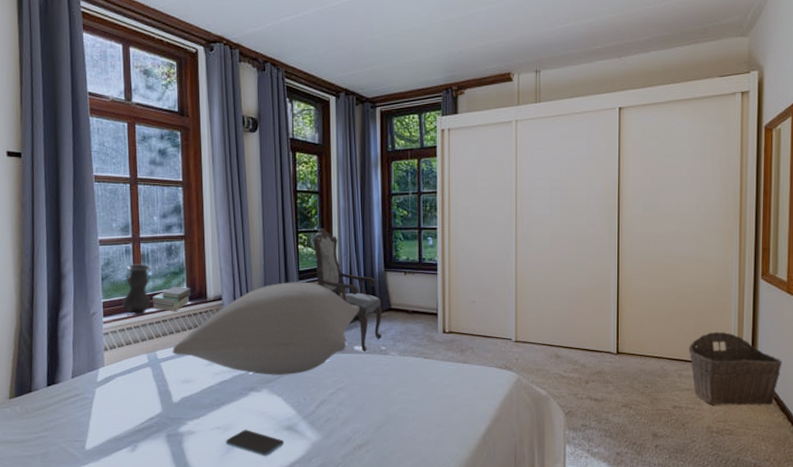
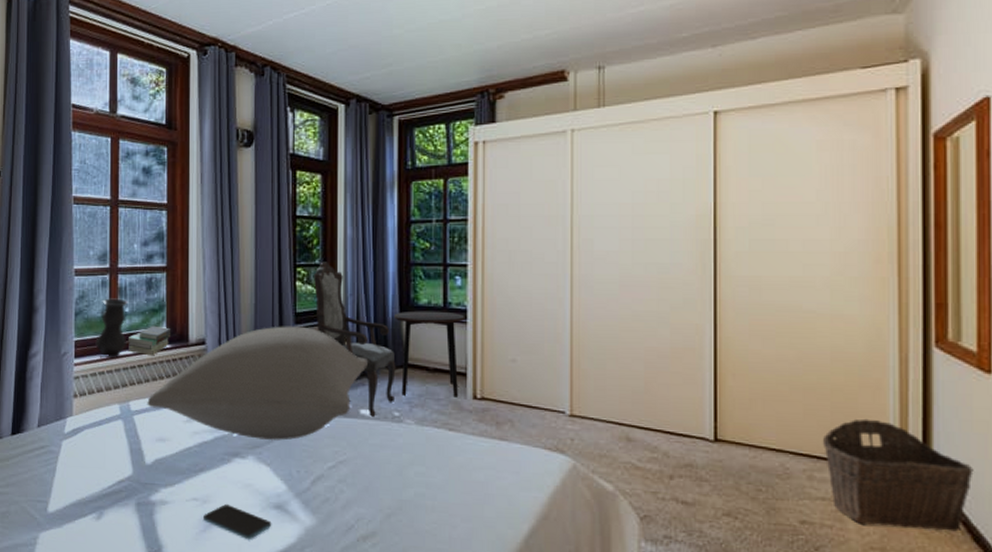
side table: none [380,265,436,333] -> present [395,310,465,398]

